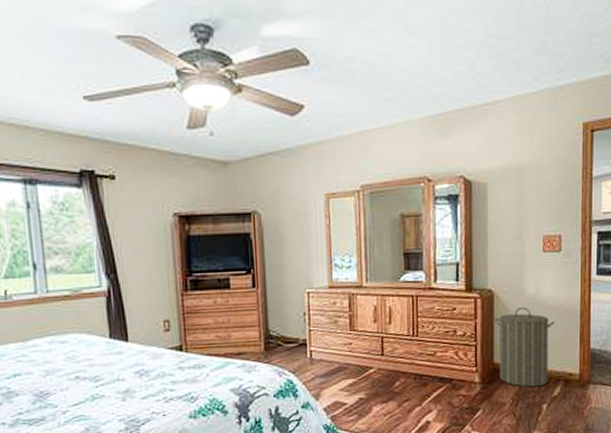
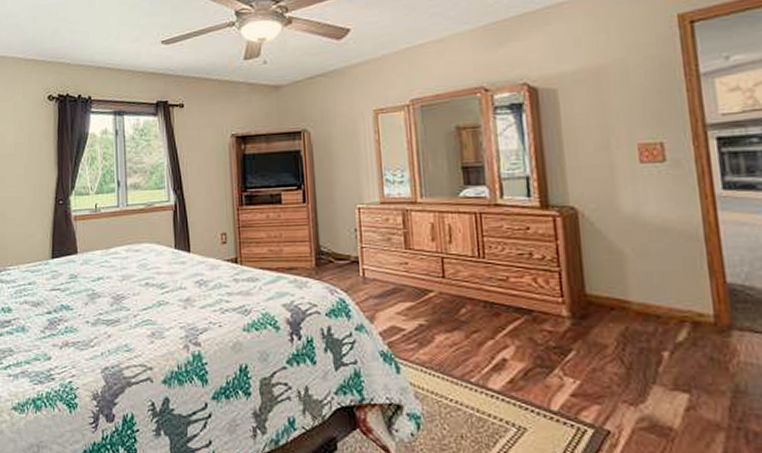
laundry hamper: present [494,306,555,388] -> none [581,227,668,328]

